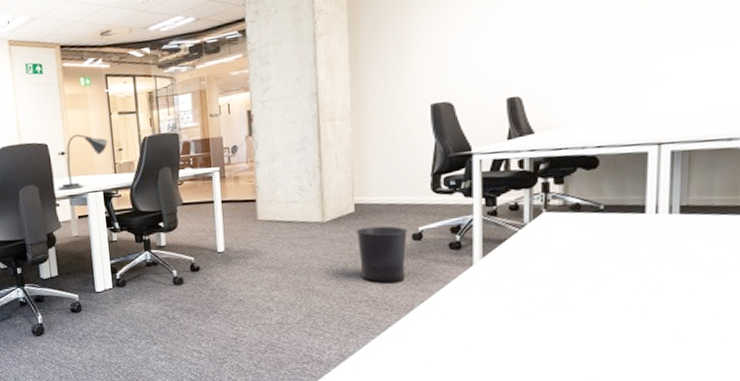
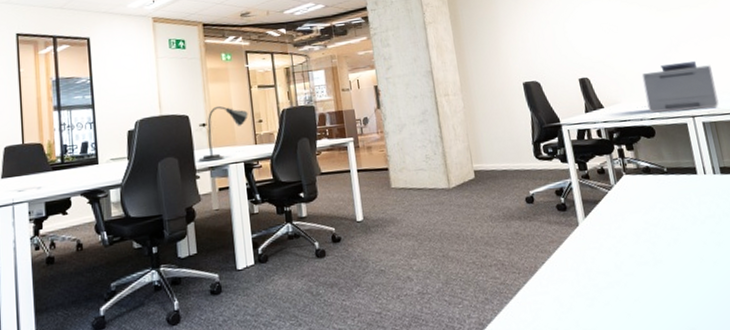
waste bin: present [355,226,408,285] -> none [478,191,526,248]
printer: none [596,71,705,140] -> present [641,60,719,113]

